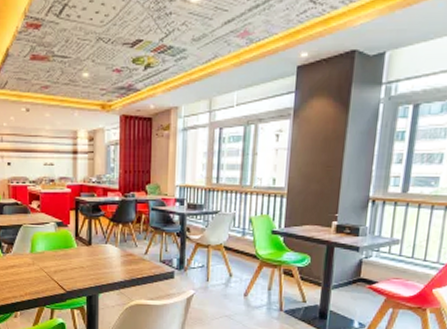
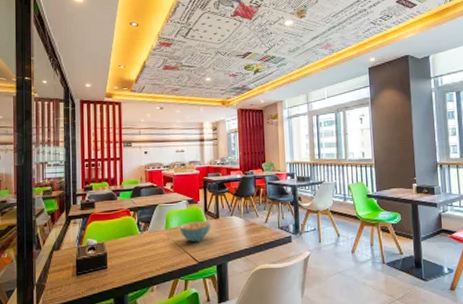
cereal bowl: none [46,246,82,270] -> present [179,220,211,242]

